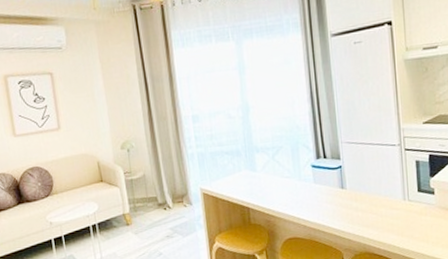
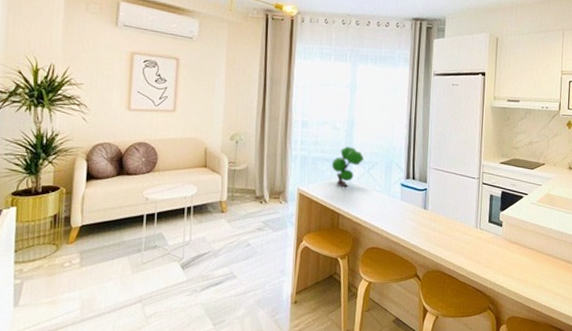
plant: none [231,134,266,180] -> present [331,146,364,188]

